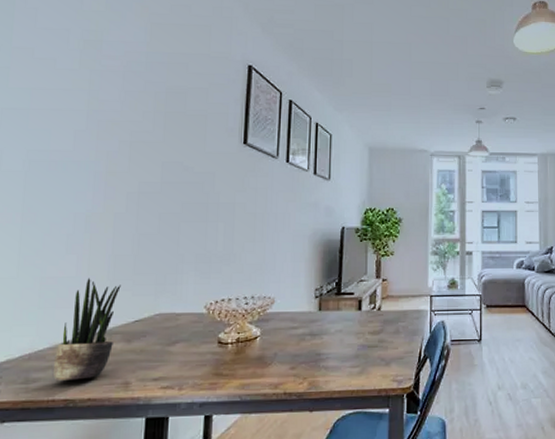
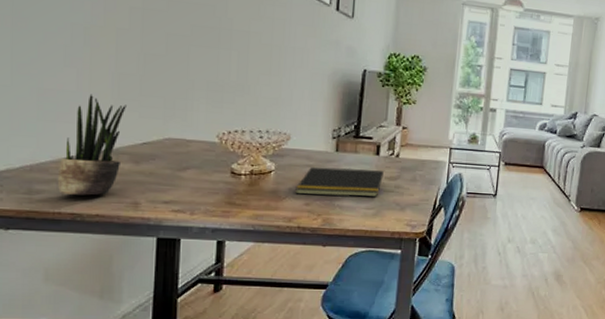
notepad: none [281,325,367,359] -> present [295,166,384,198]

